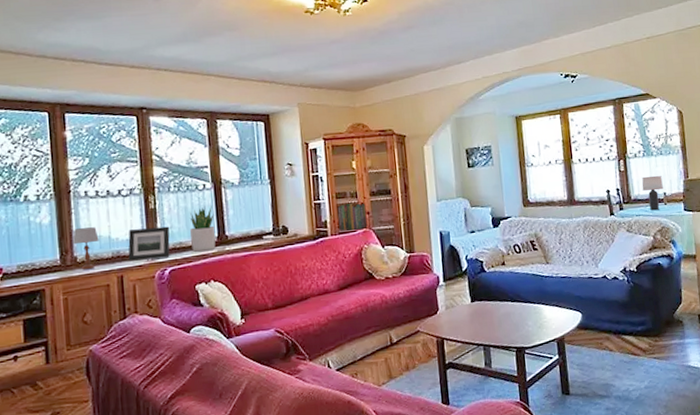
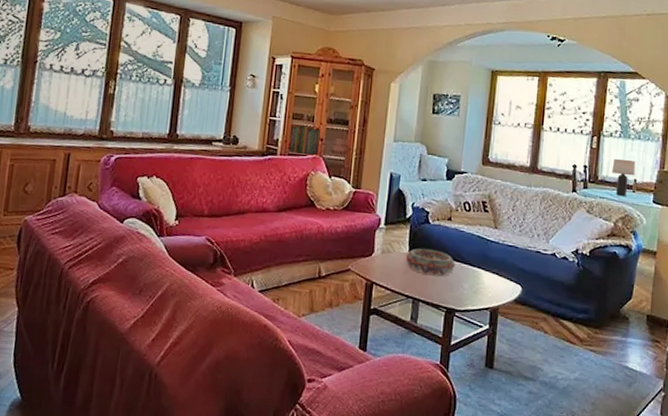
table lamp: present [73,227,99,270] -> none [30,99,55,142]
picture frame: present [128,226,170,261] -> none [78,110,124,145]
planter: present [189,205,216,252] -> none [141,101,169,146]
decorative bowl: none [469,295,517,321] -> present [405,248,455,277]

